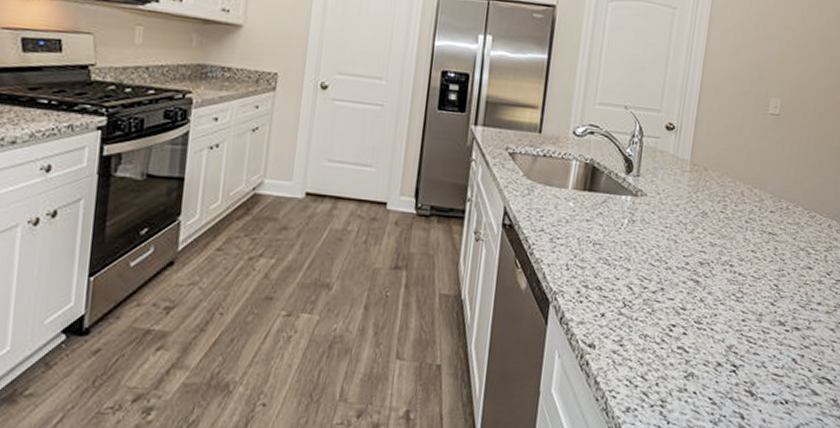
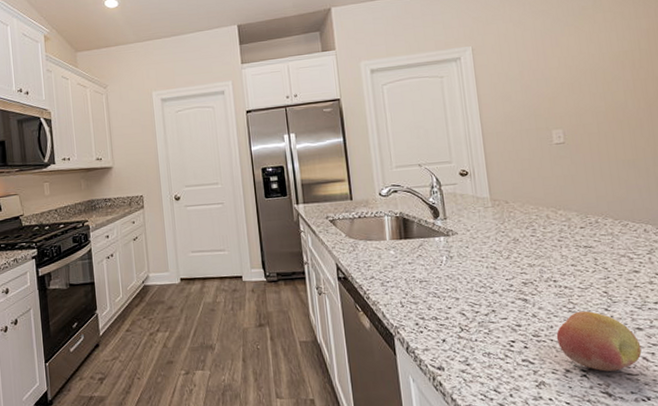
fruit: none [717,302,794,370] -> present [556,310,642,372]

